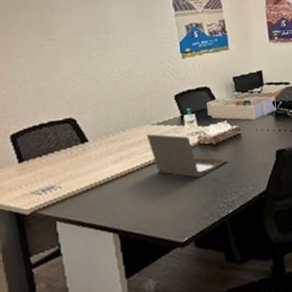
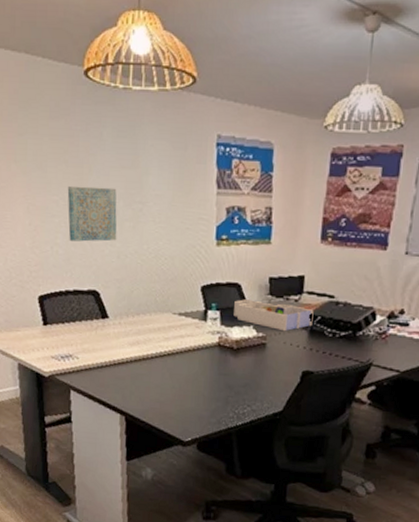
wall art: none [30,23,87,77] -> present [67,185,117,242]
laptop: present [146,134,227,178] -> none [166,323,246,381]

